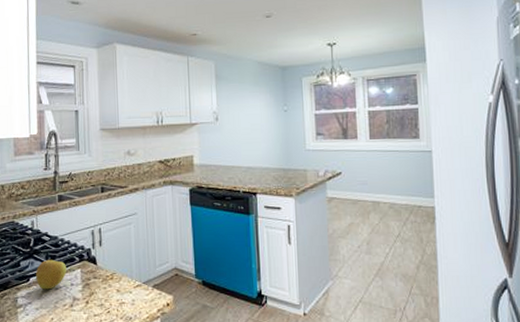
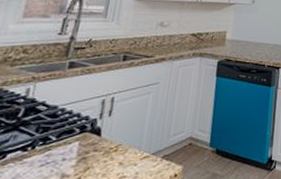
apple: present [35,259,67,290] -> none [15,131,61,167]

